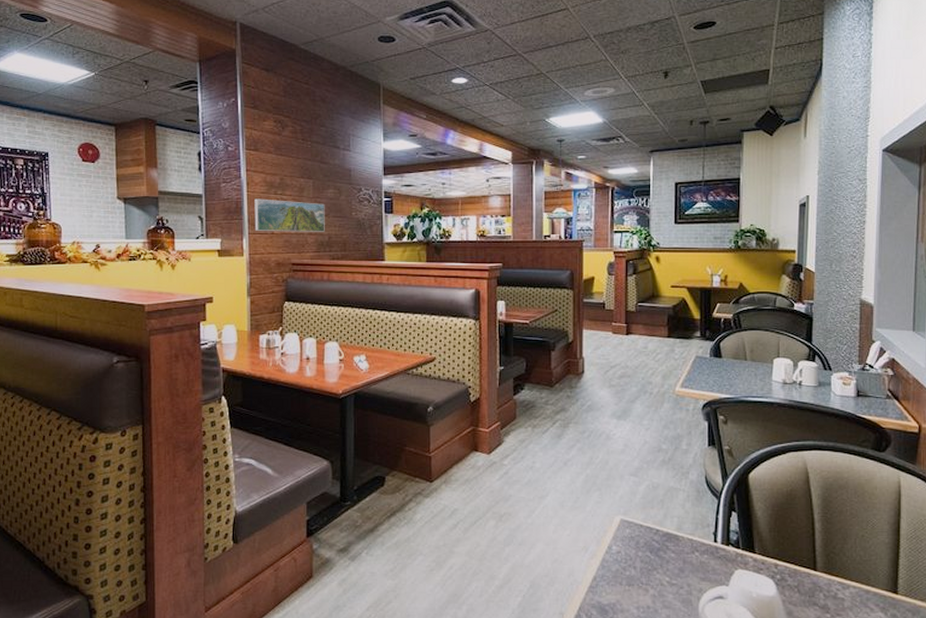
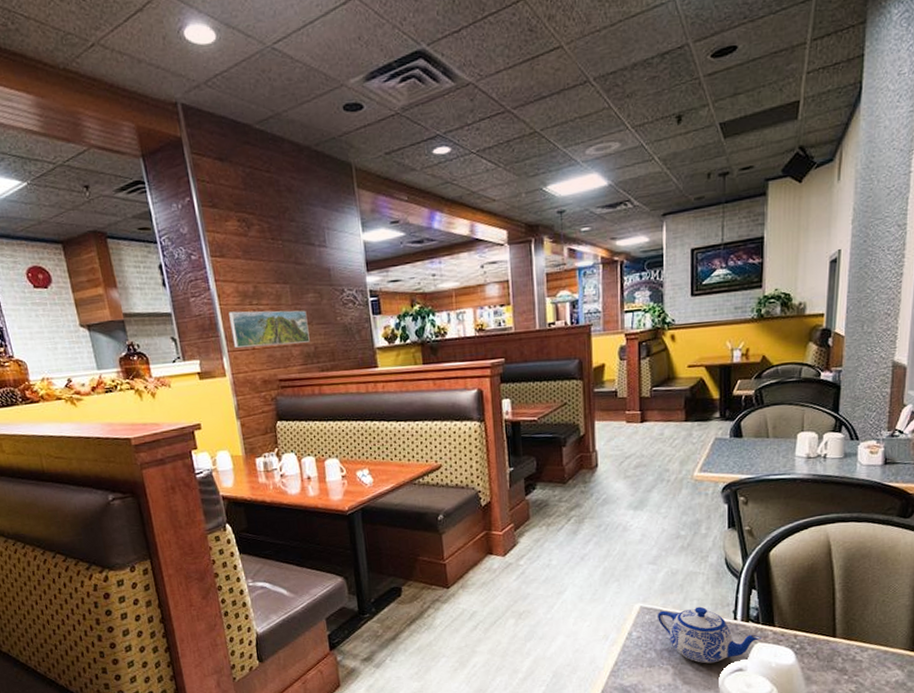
teapot: none [638,525,742,587] -> present [658,606,761,664]

